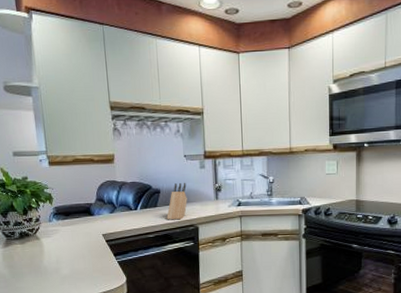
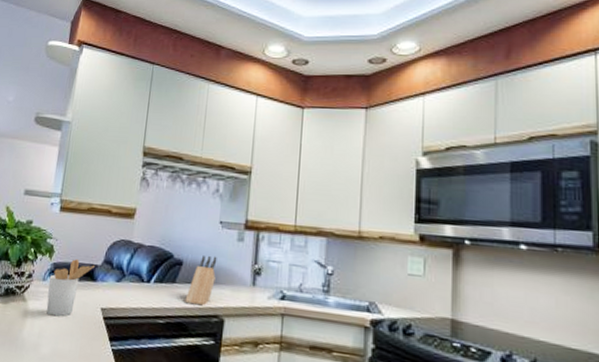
utensil holder: none [54,201,90,247] -> present [46,259,94,317]

